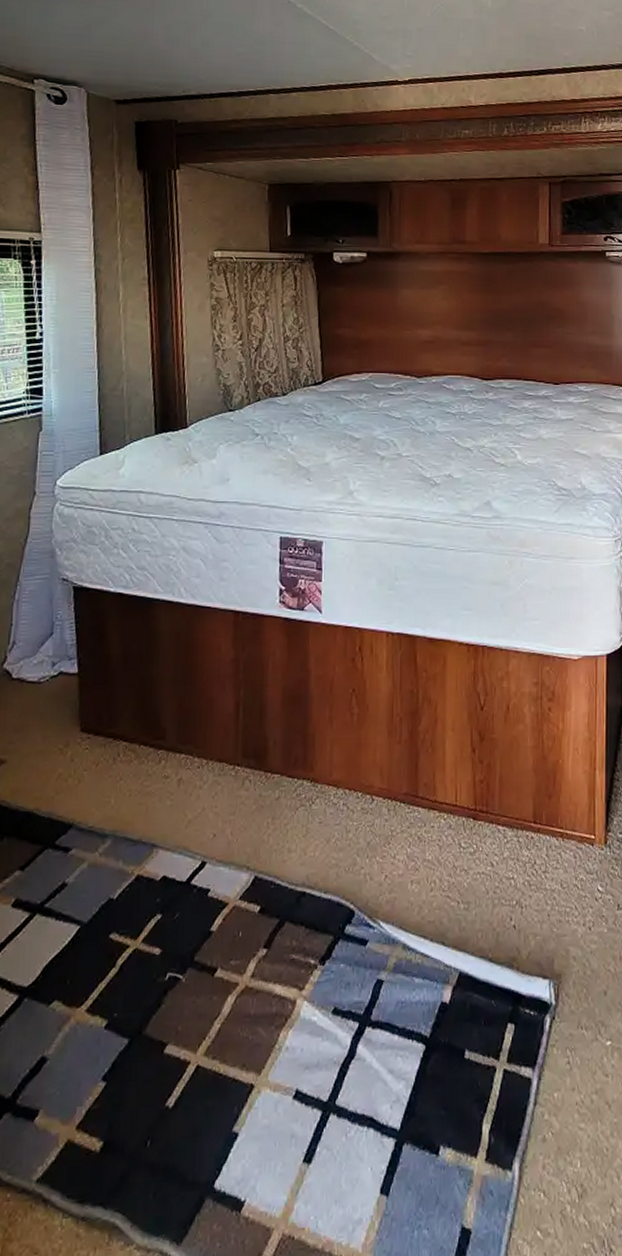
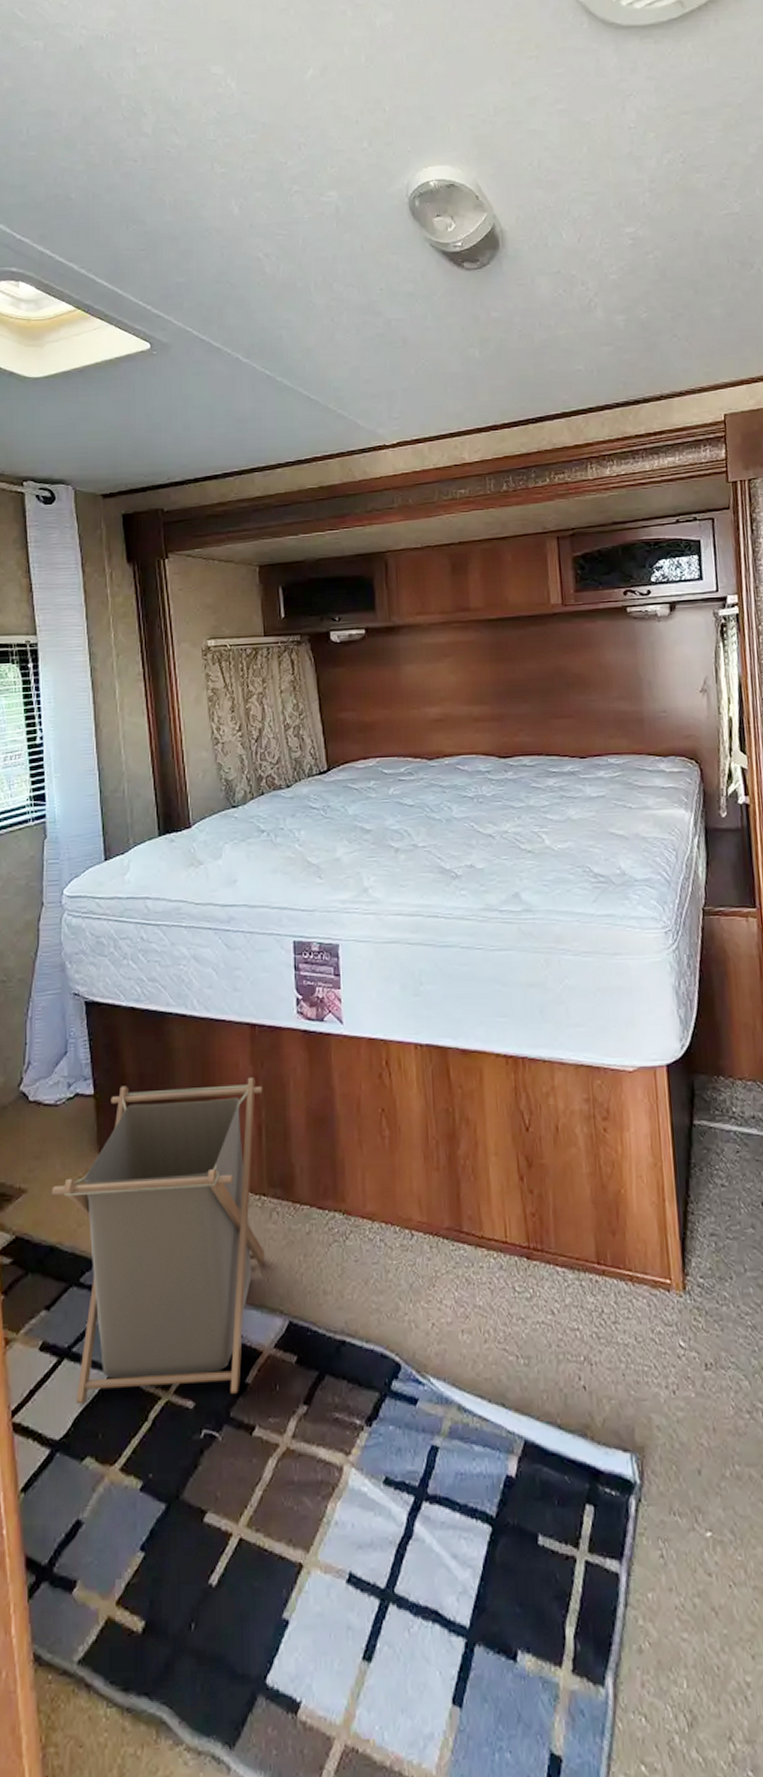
laundry basket: none [32,659,243,955] -> present [52,1076,265,1405]

